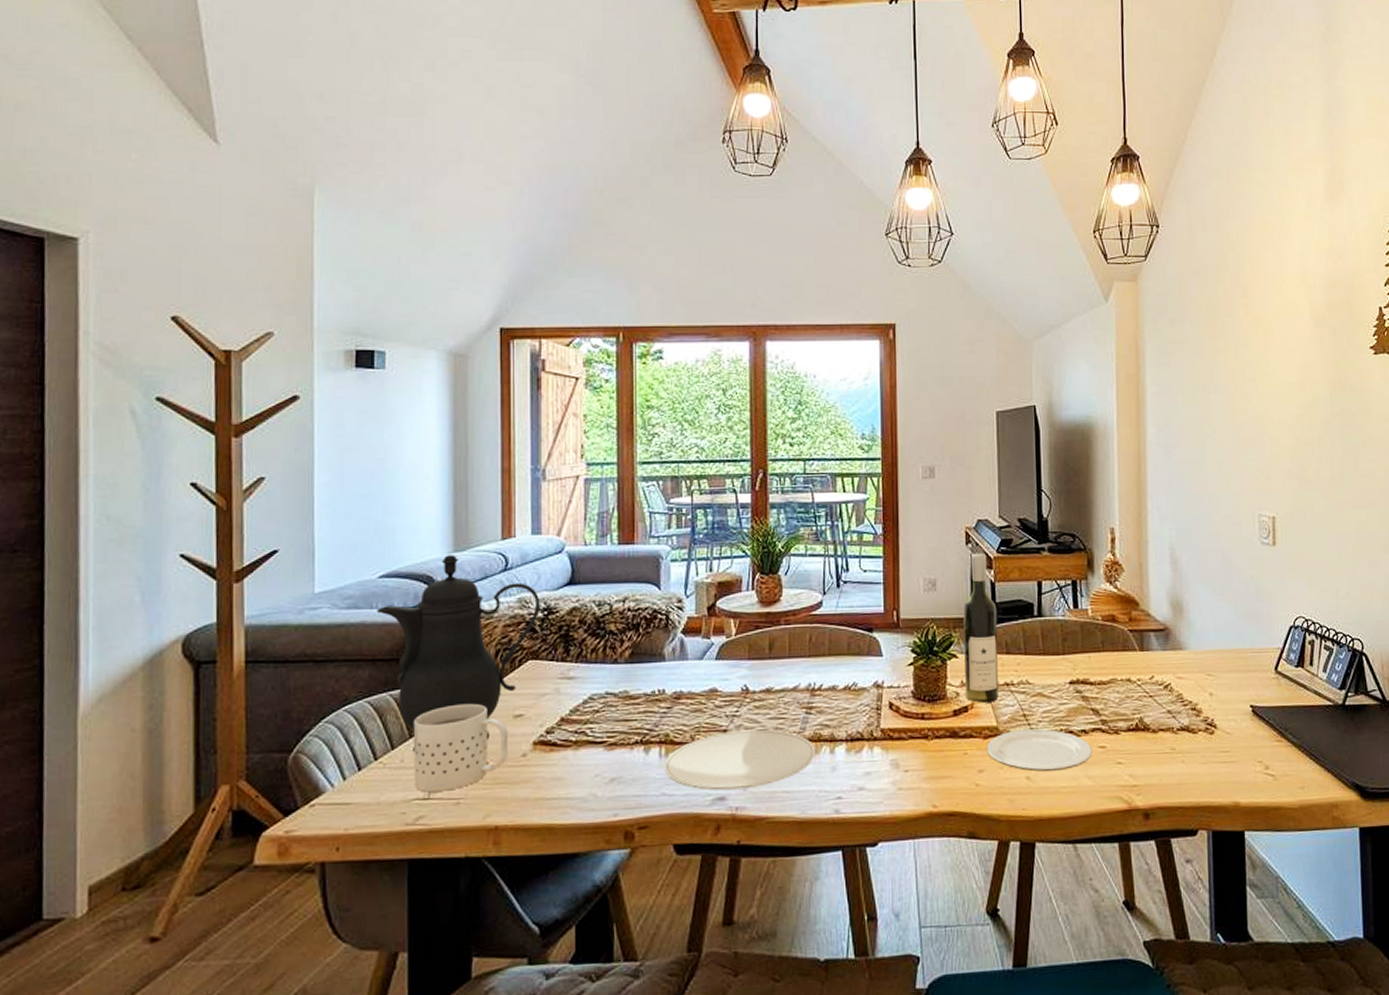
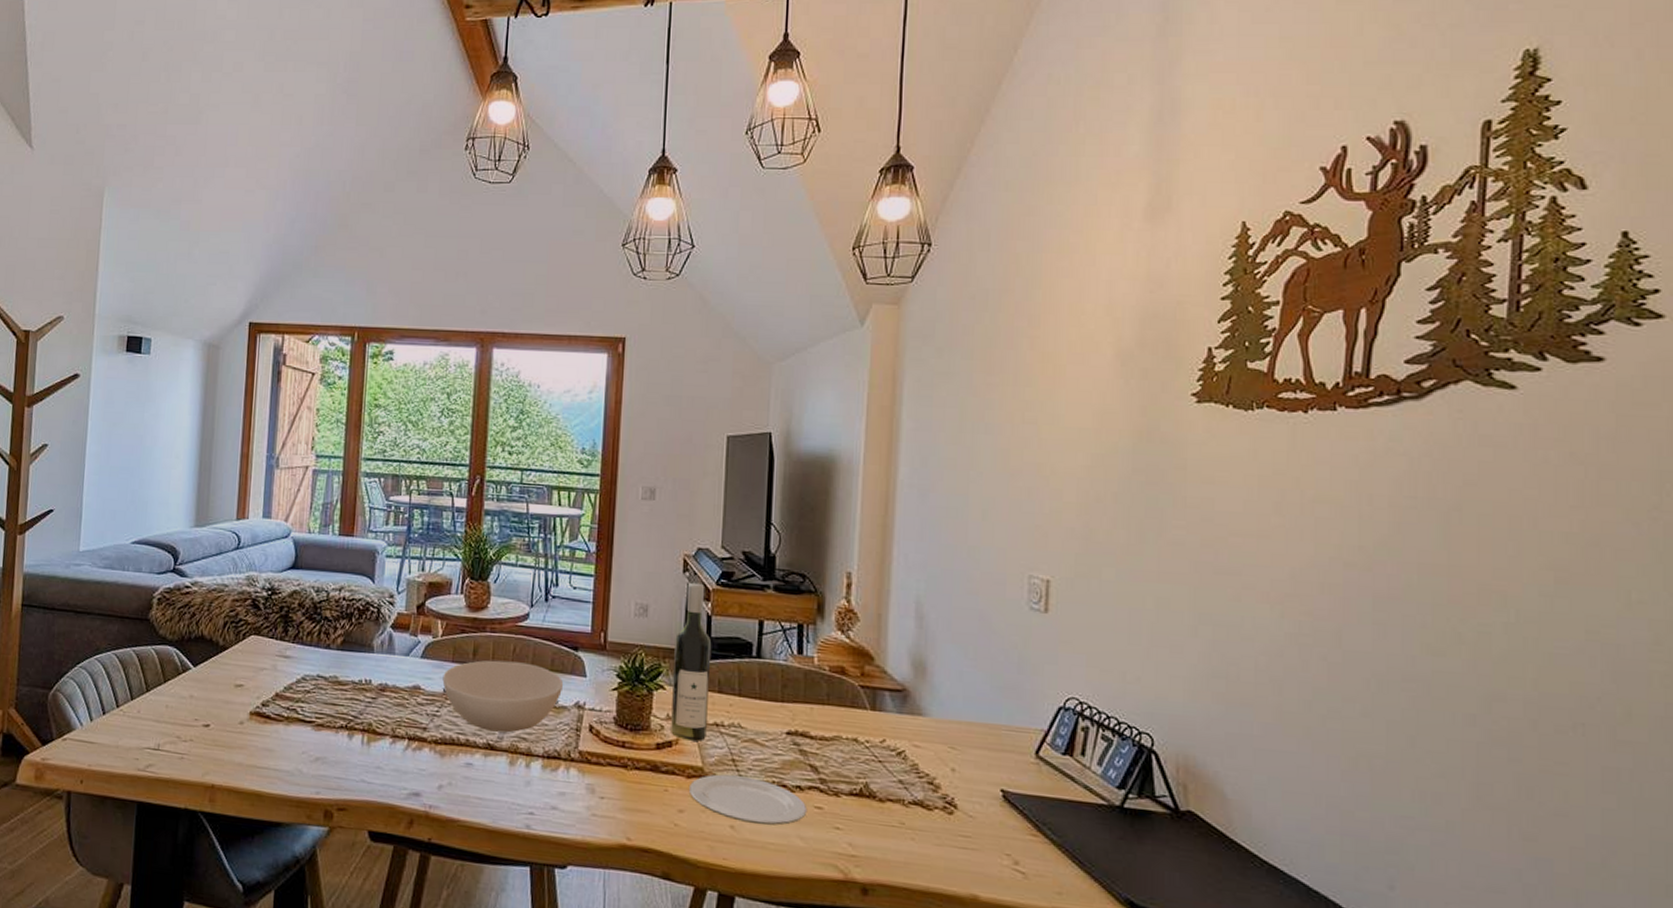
coffeepot: present [377,555,540,751] -> none [128,529,266,704]
mug: present [413,703,508,792] -> none [147,667,229,745]
plate: present [664,729,815,791] -> none [365,730,511,789]
bowl: none [740,650,862,723] -> present [442,660,564,733]

